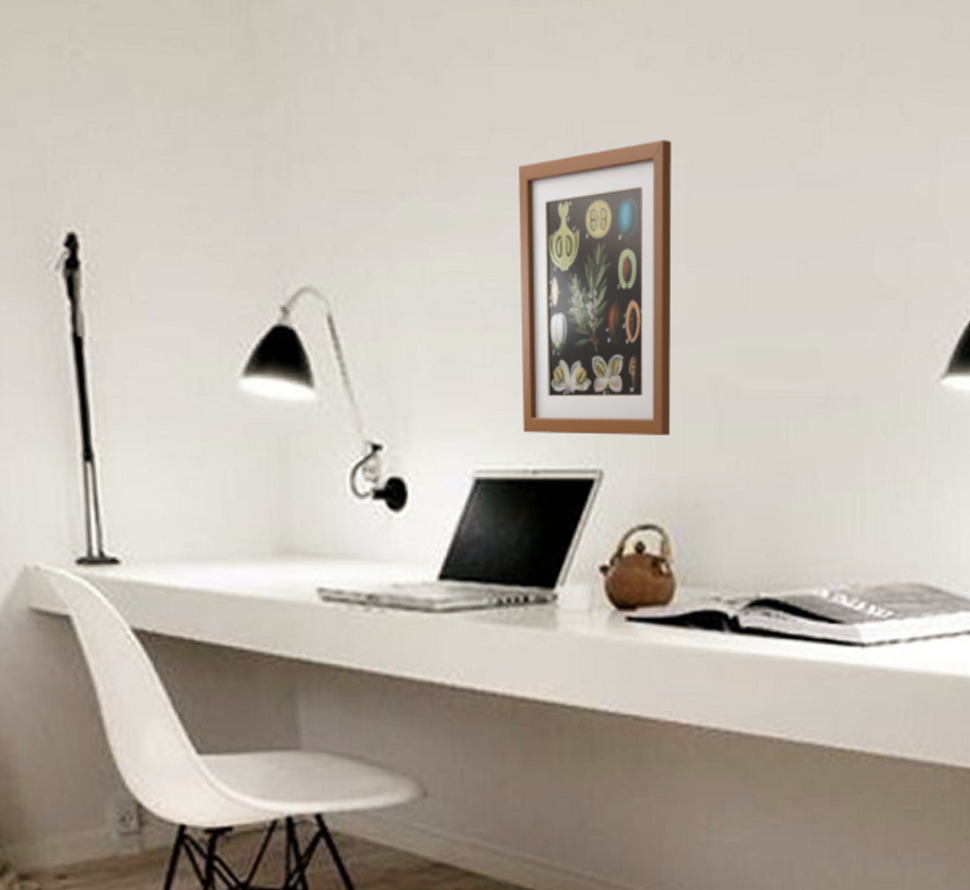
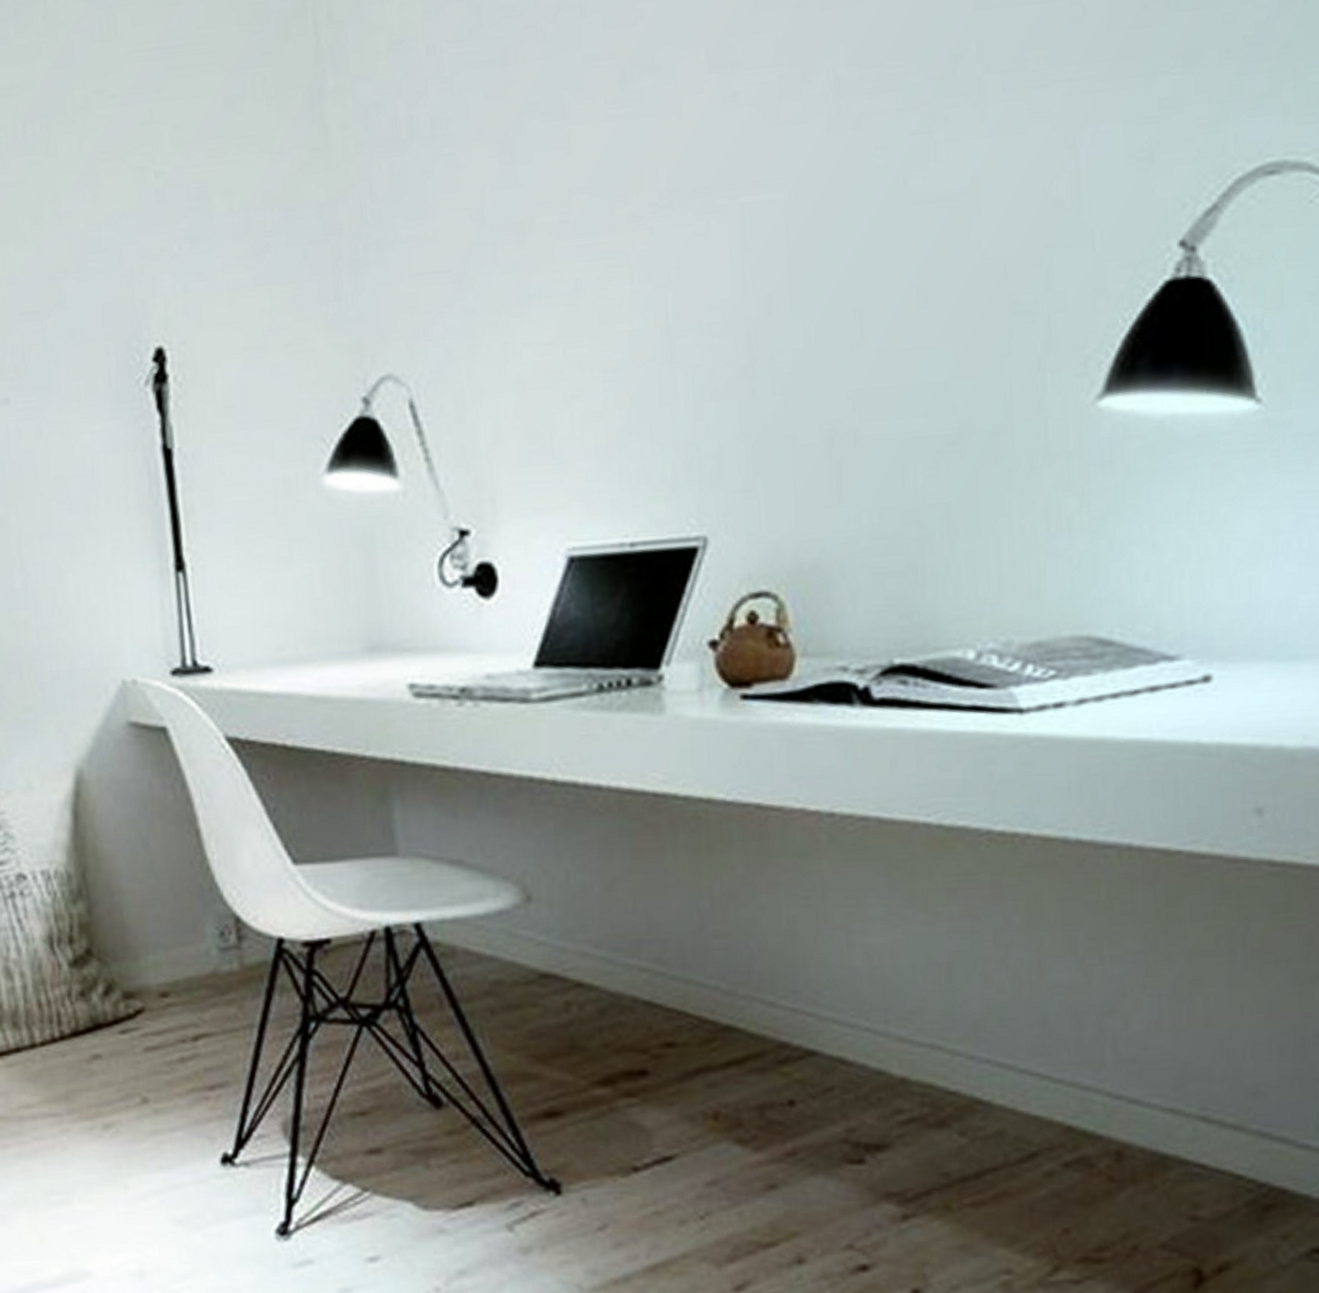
wall art: present [519,140,672,436] -> none [601,176,781,504]

